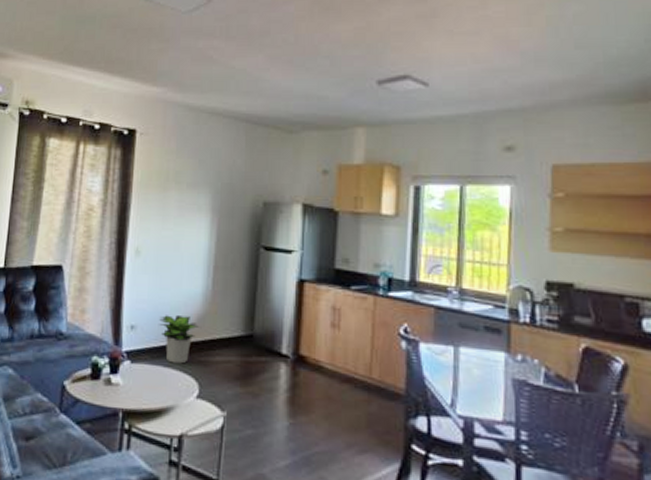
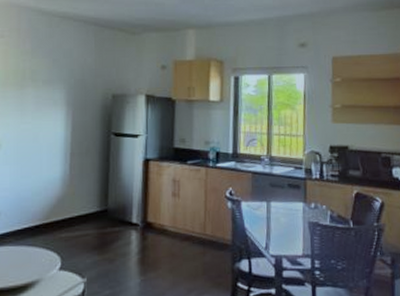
potted plant: present [159,315,199,364] -> none [22,199,59,243]

